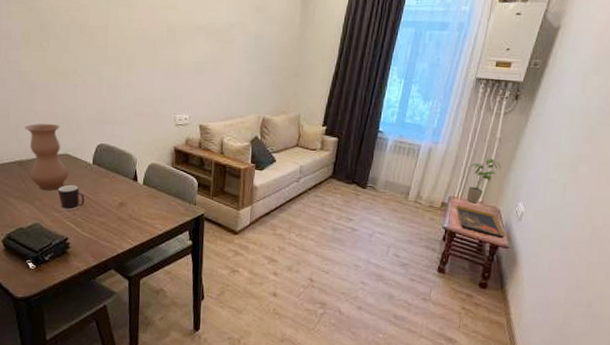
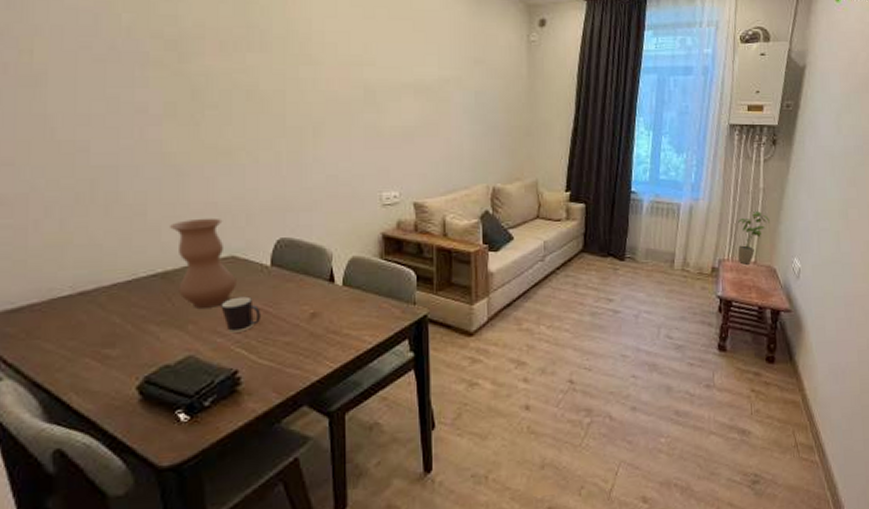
decorative tray: present [456,206,505,239] -> none [728,269,785,302]

